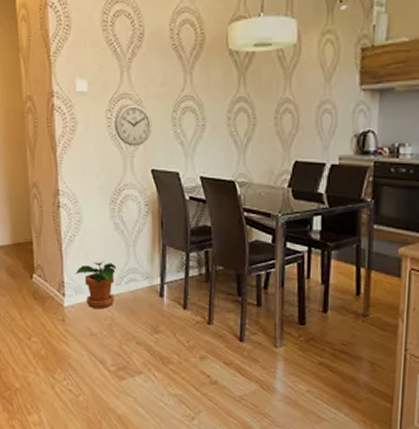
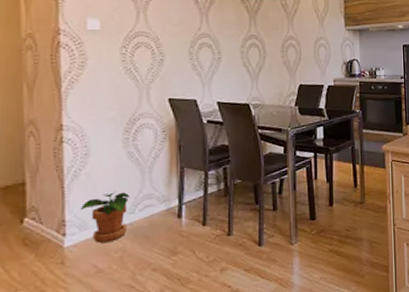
wall clock: present [114,104,153,147] -> none [129,41,170,79]

